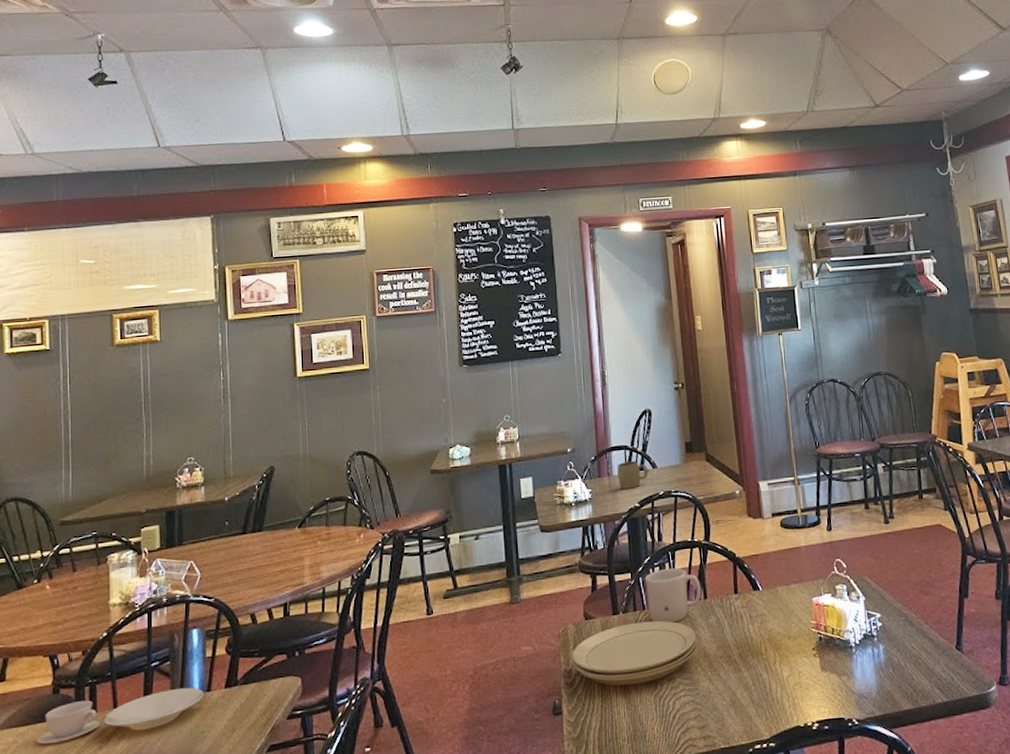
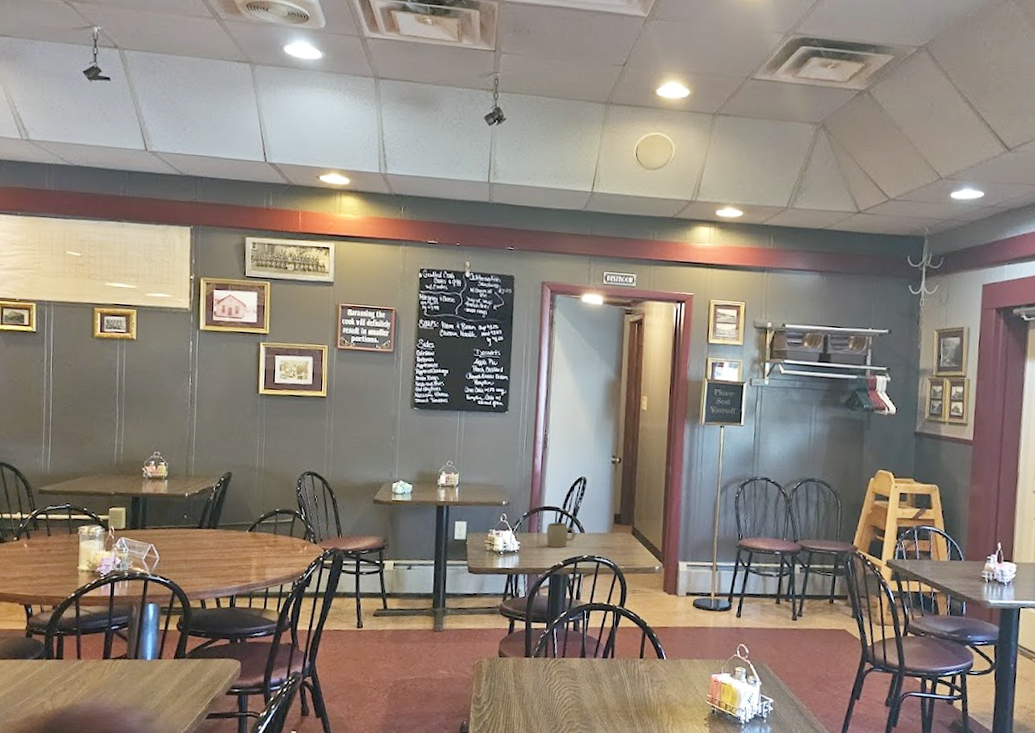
teacup: present [36,700,101,745] -> none [10,647,66,679]
saucer: present [102,687,205,730] -> none [67,651,156,682]
plate: present [572,620,698,687] -> none [483,667,599,722]
mug: present [644,568,702,623] -> none [558,625,610,674]

